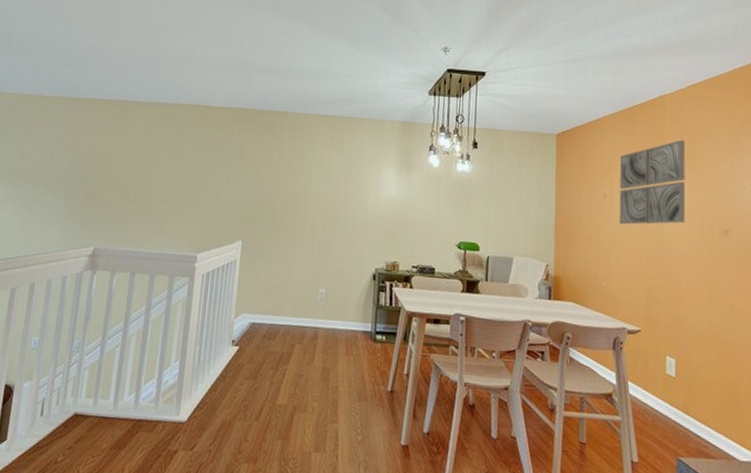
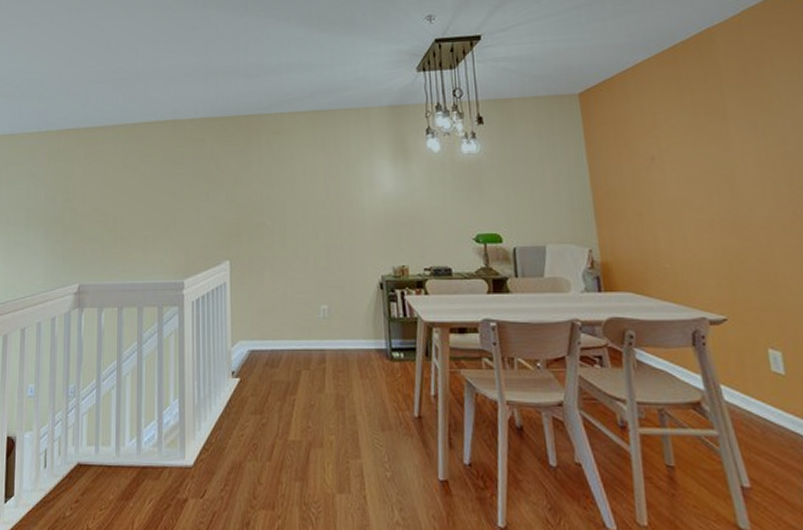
wall art: present [619,139,686,225] -> none [664,77,766,191]

